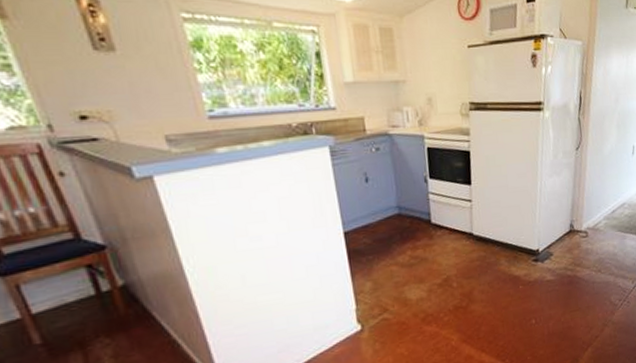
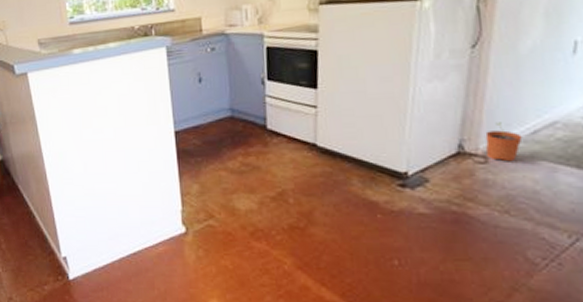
plant pot: none [586,206,607,235] -> present [485,122,523,162]

